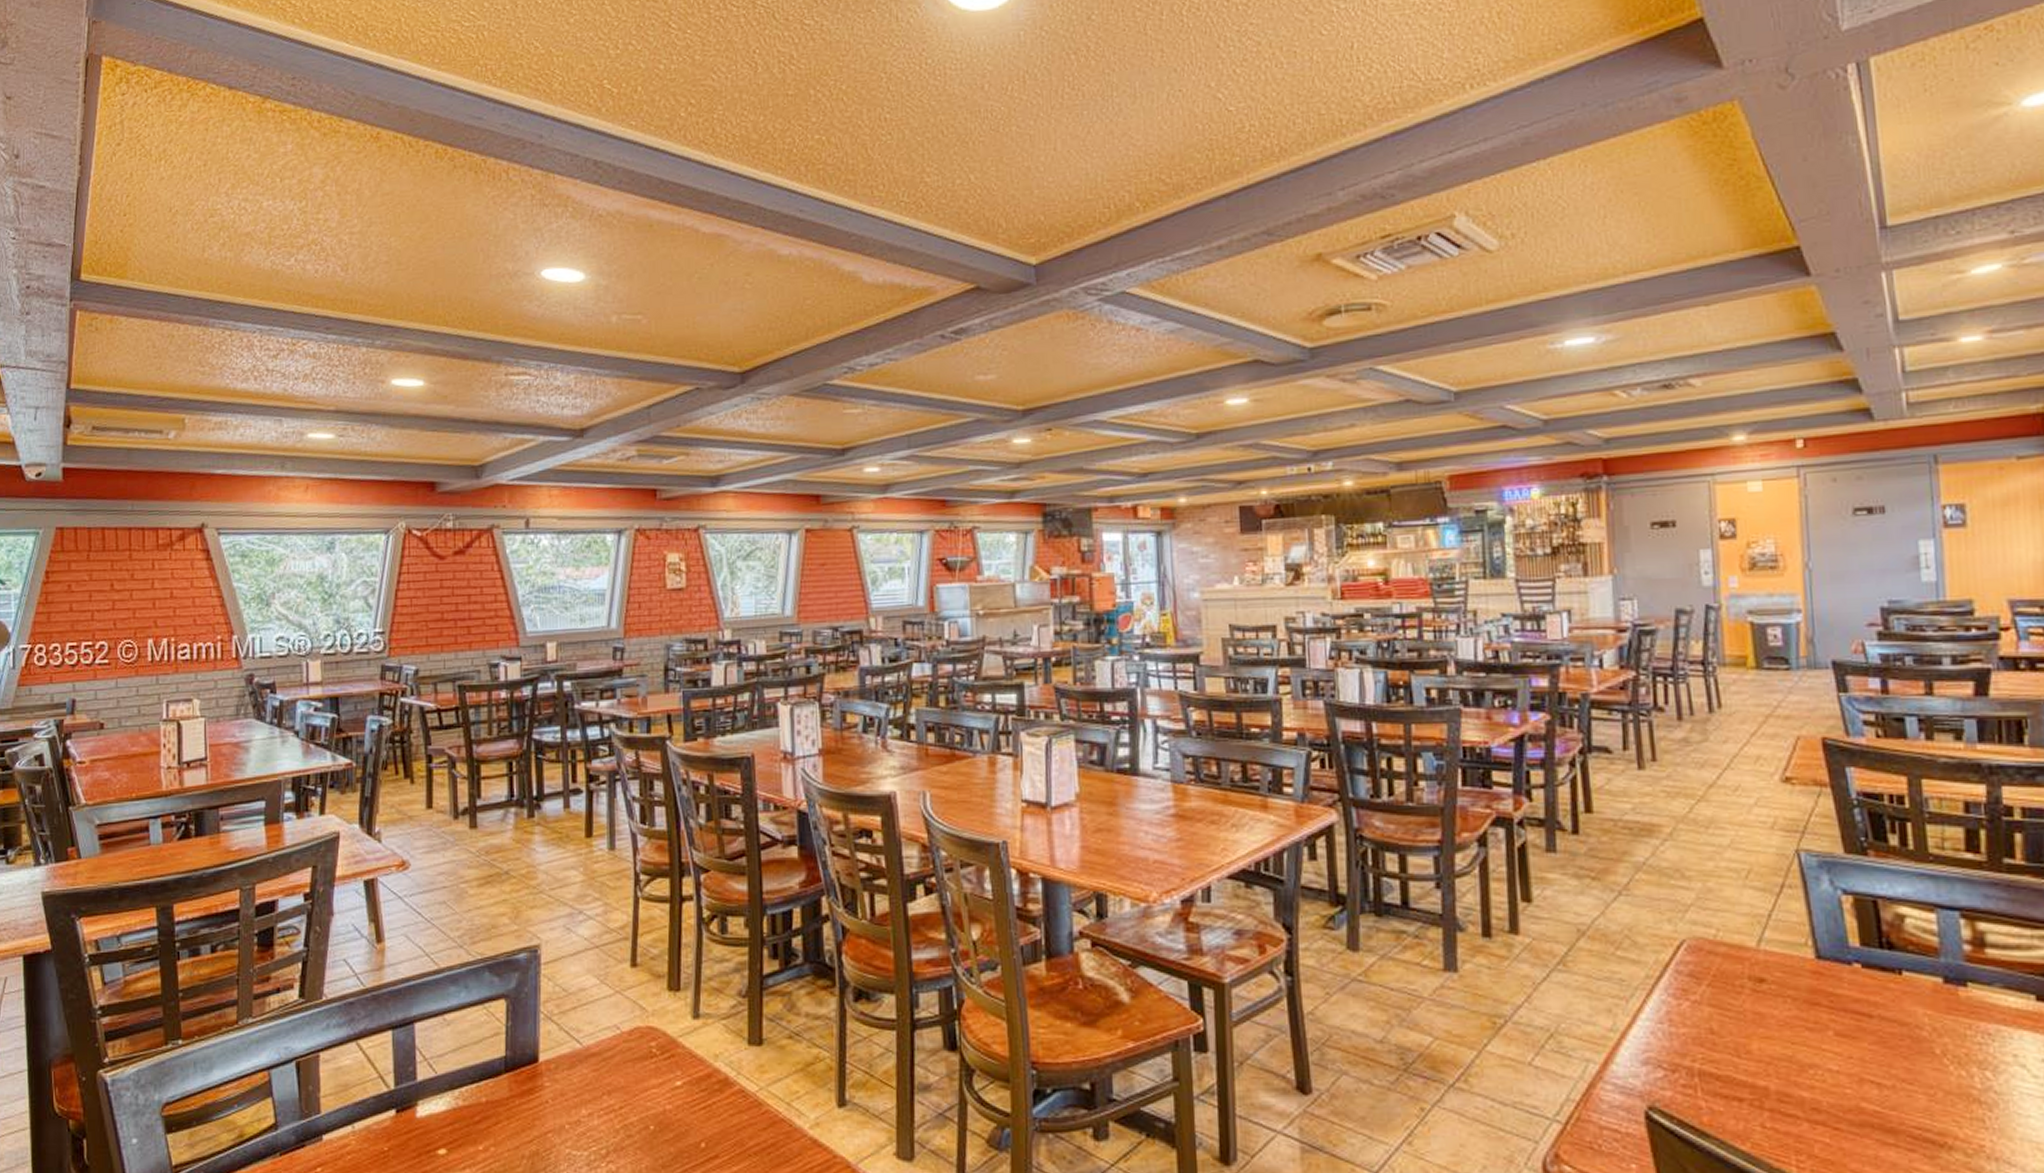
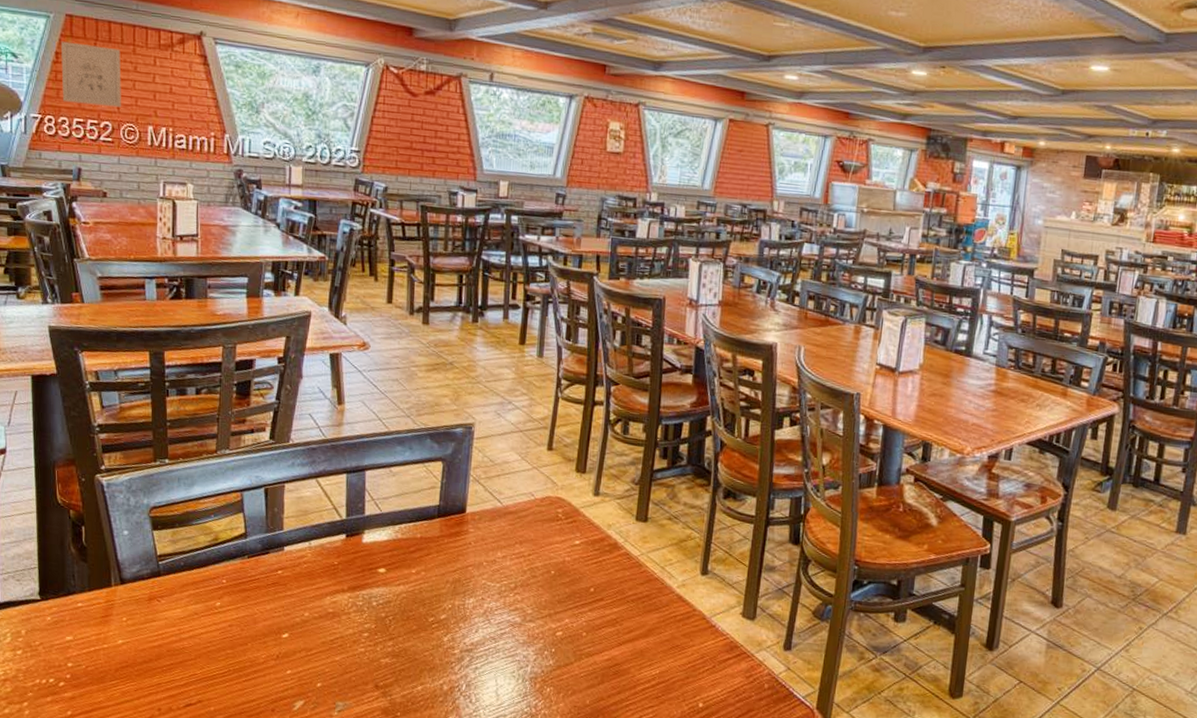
wall art: none [51,557,117,626] -> present [60,41,122,108]

